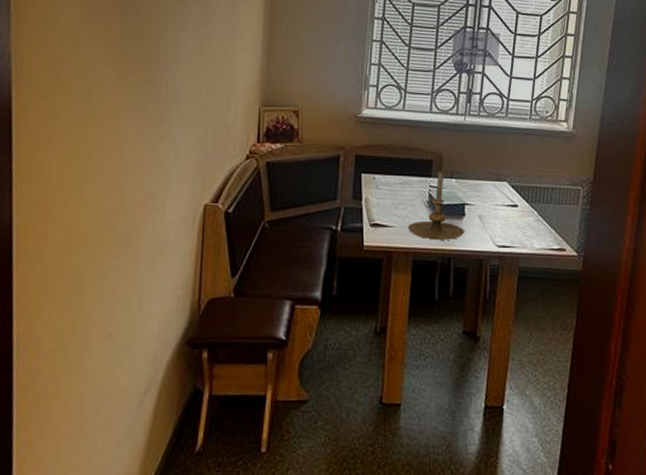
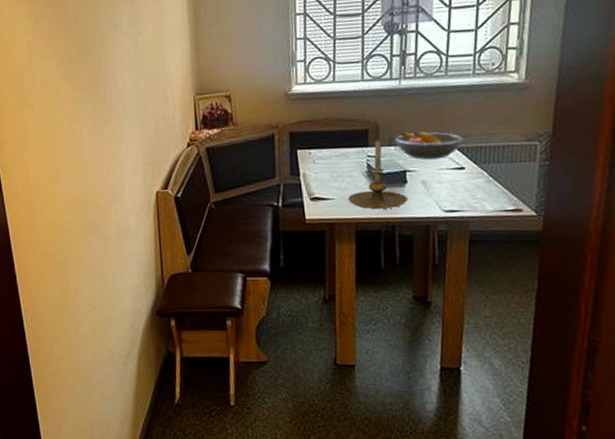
fruit bowl: none [457,166,519,195] -> present [395,131,465,160]

